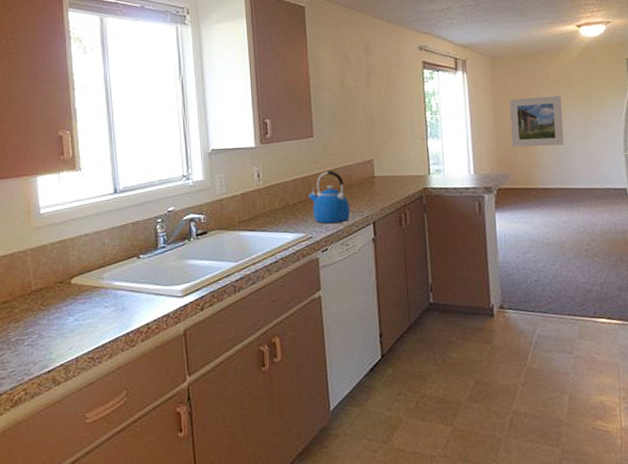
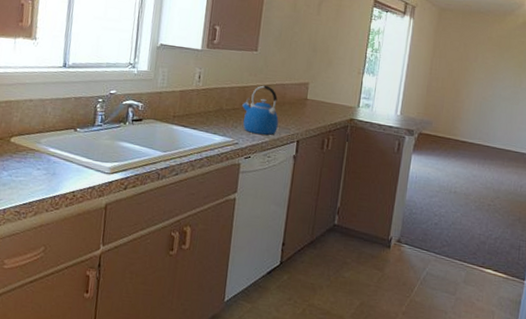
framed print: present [509,95,564,147] -> none [441,51,499,104]

